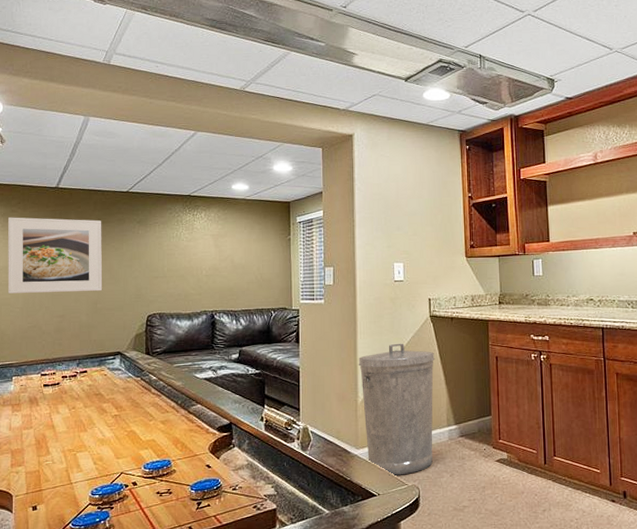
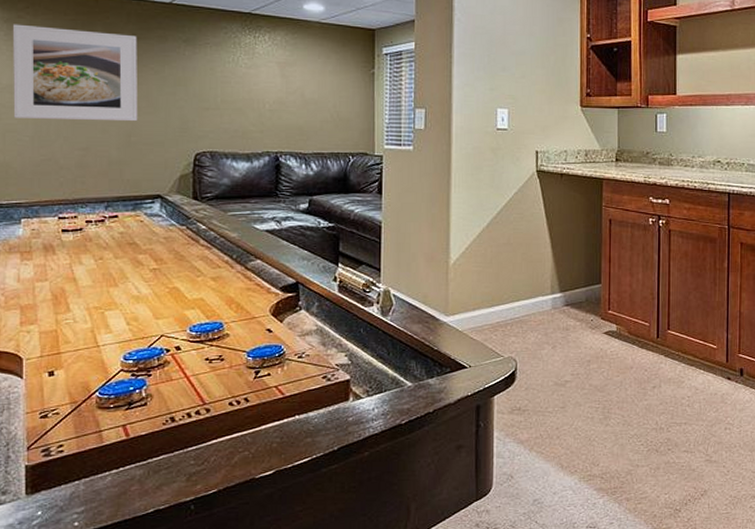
trash can: present [358,343,435,476] -> none [451,200,541,346]

